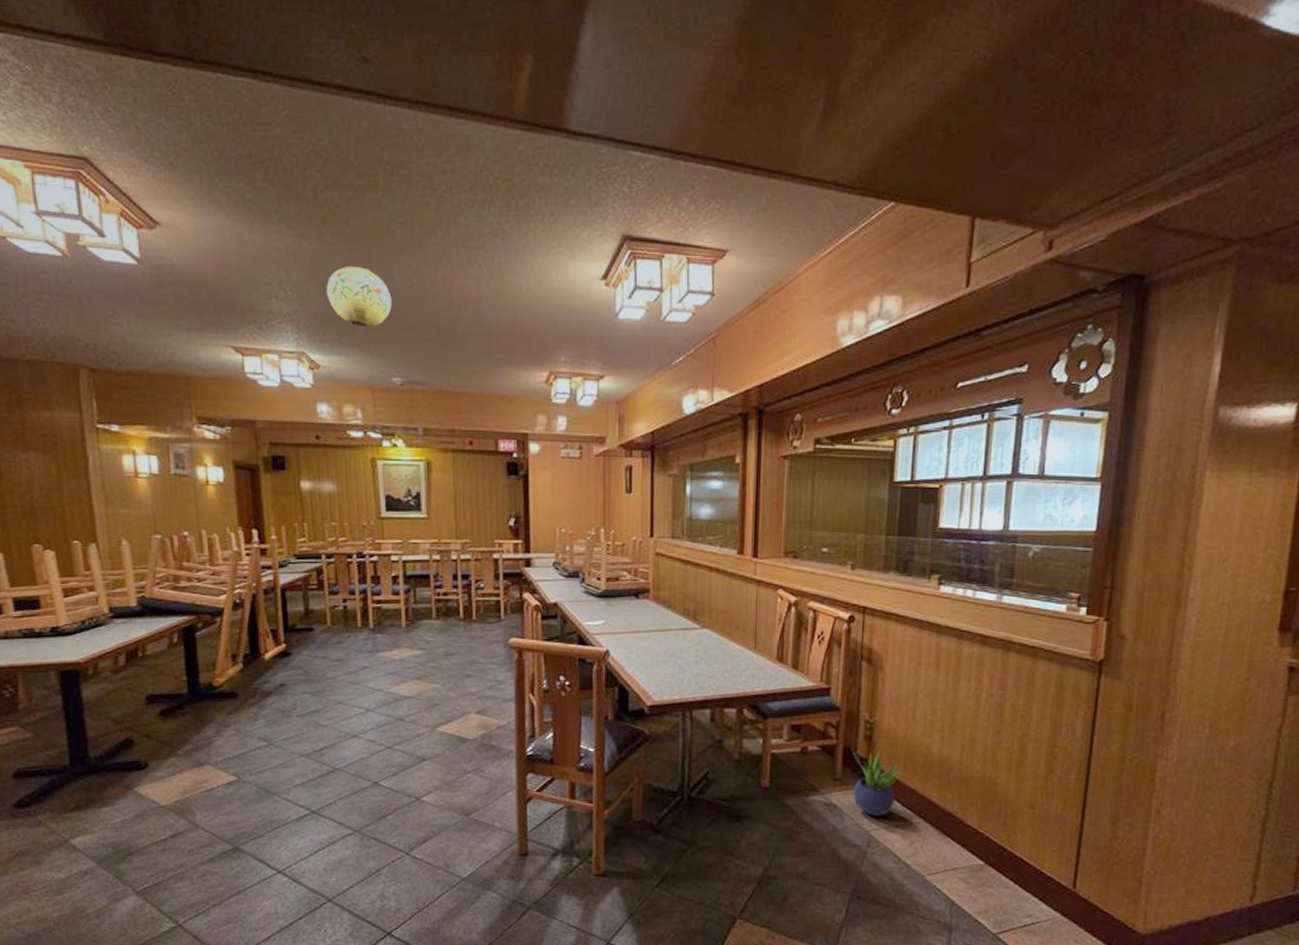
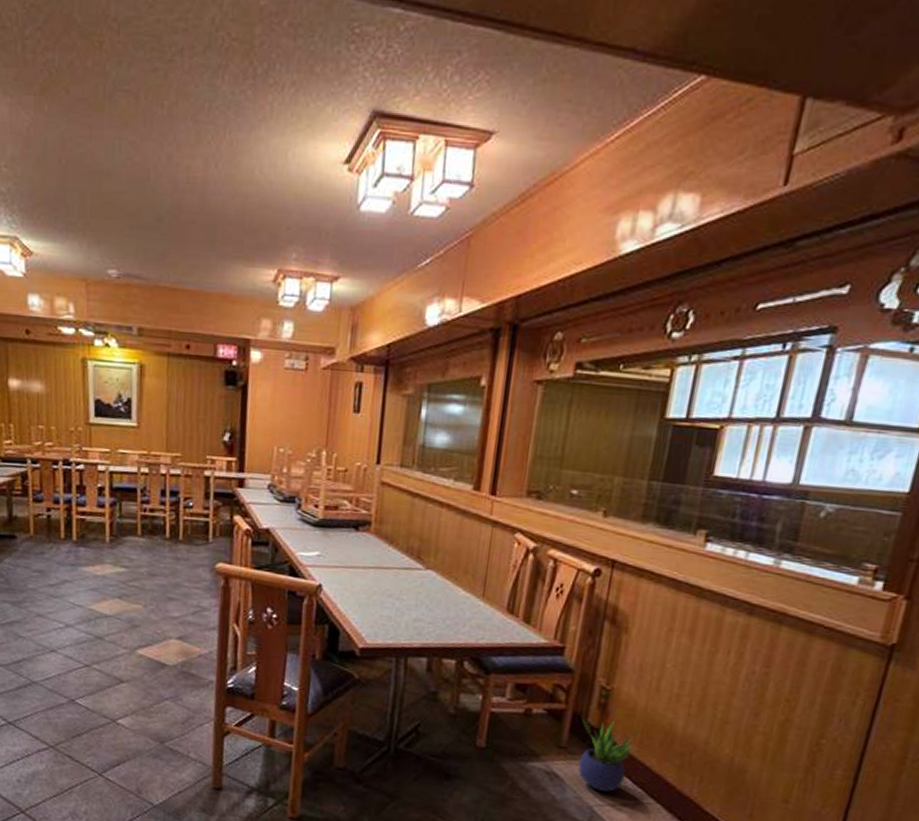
paper lantern: present [326,265,392,328] -> none [42,140,111,212]

